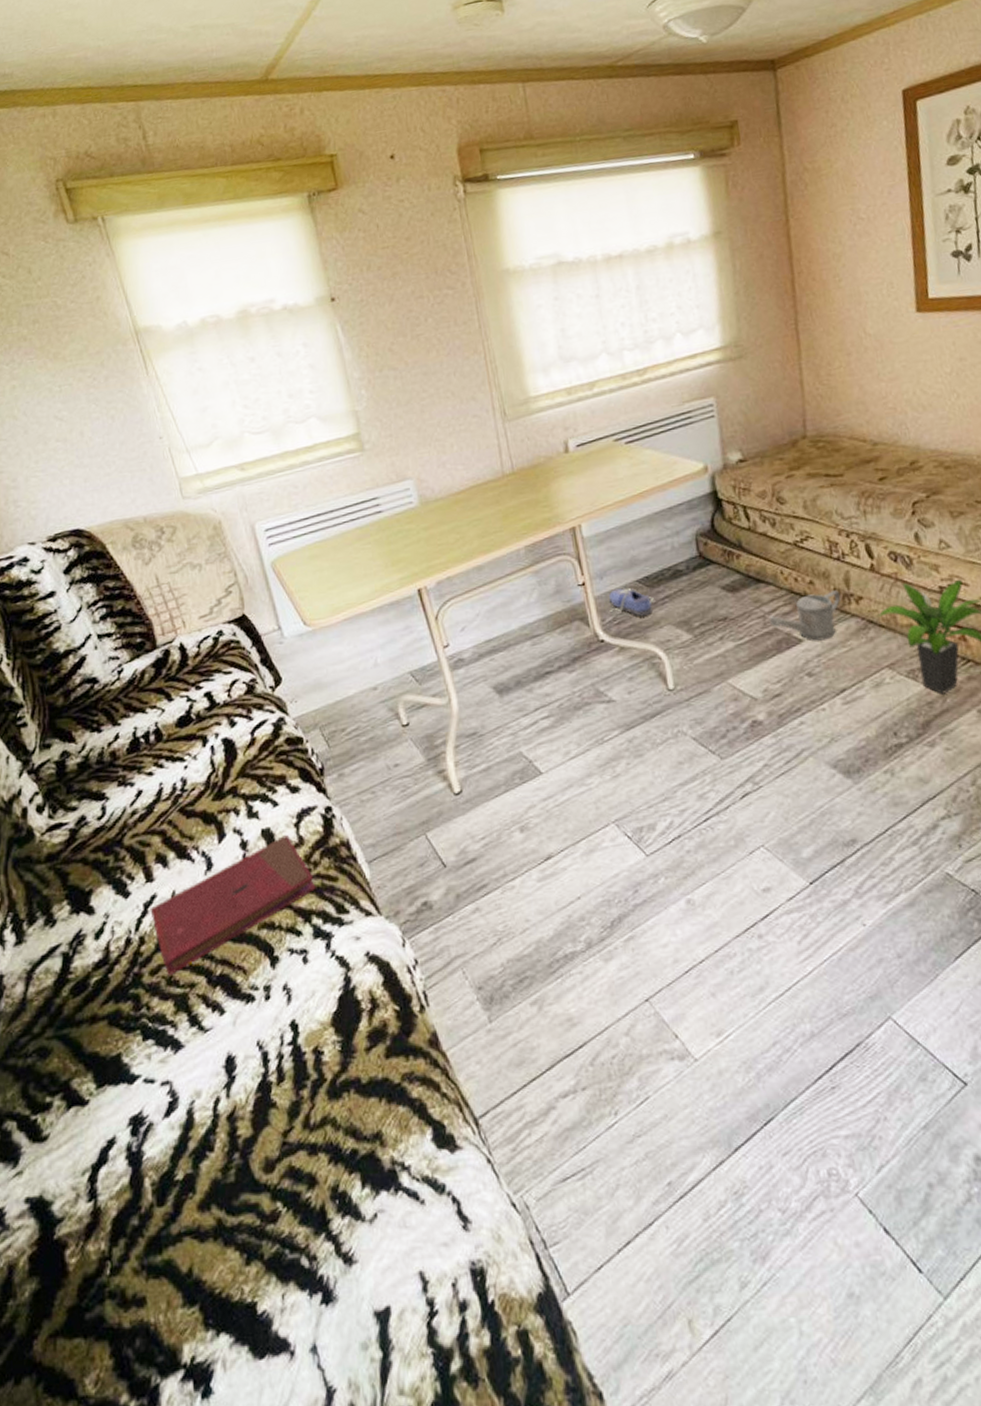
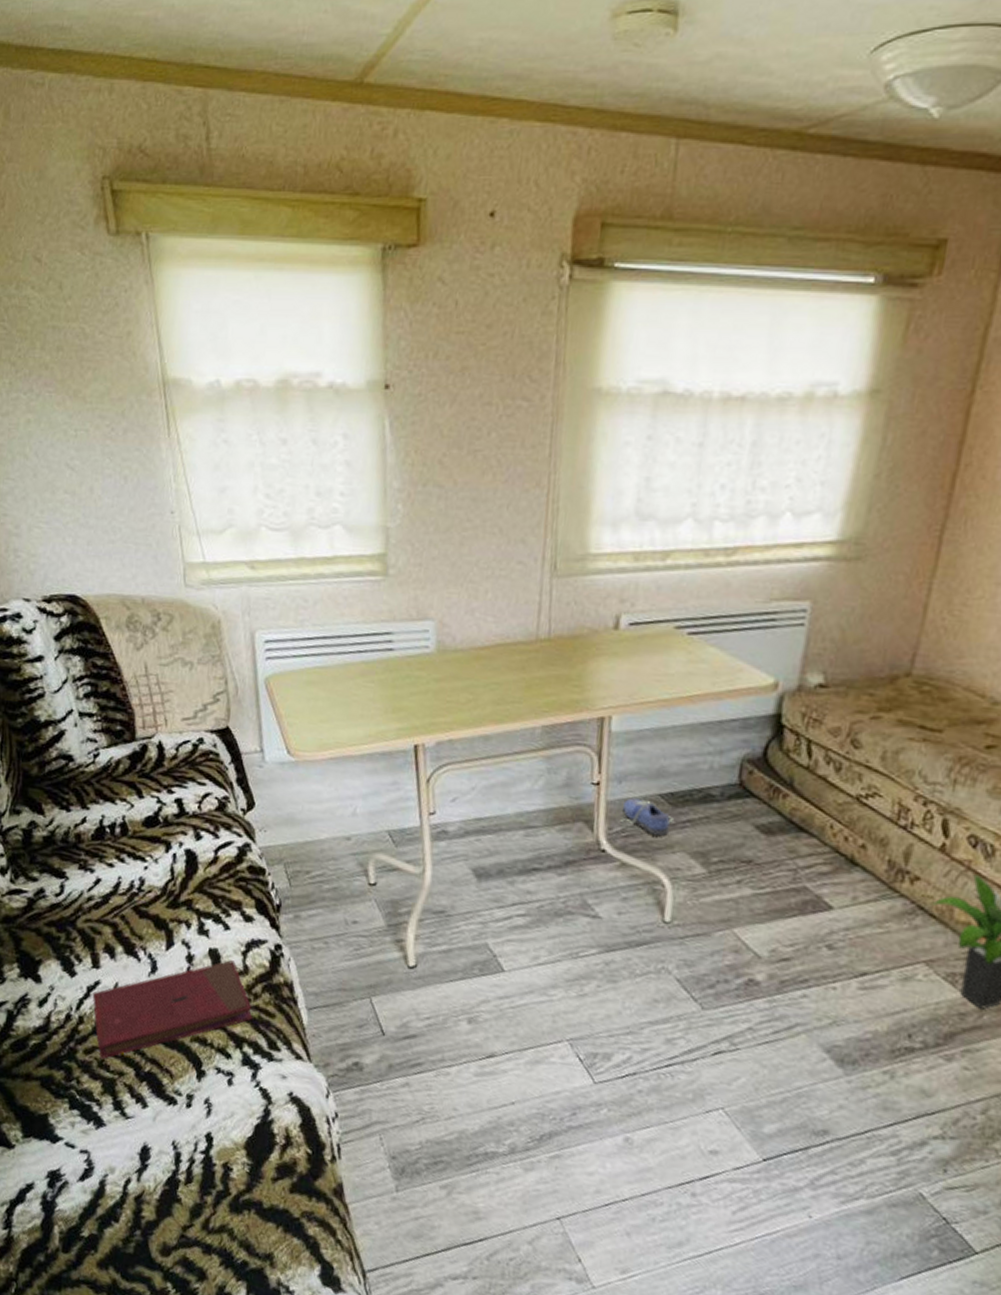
watering can: present [769,590,841,641] -> none [799,859,895,915]

